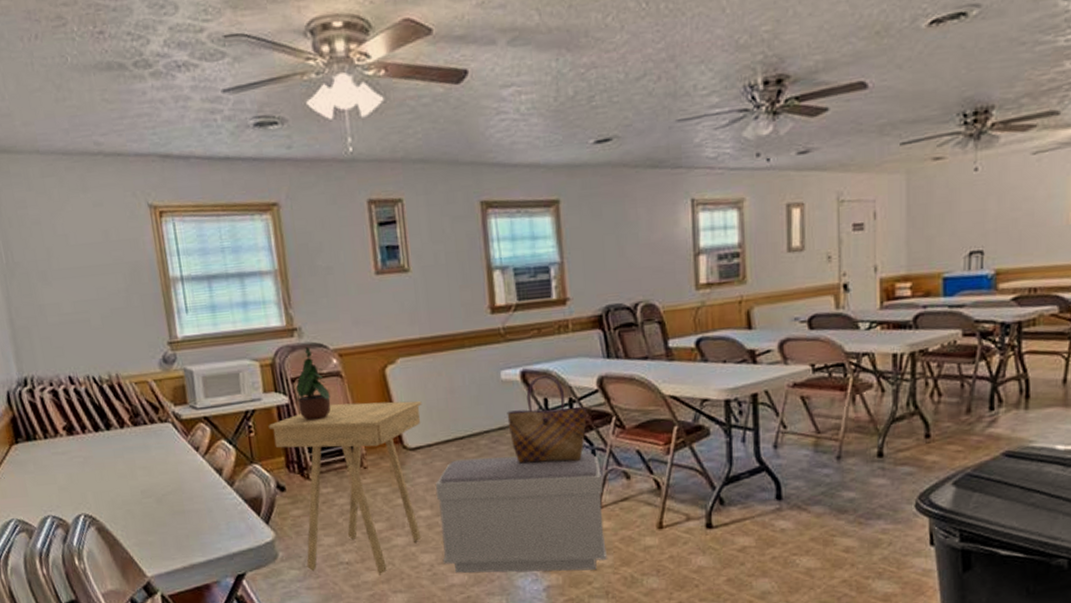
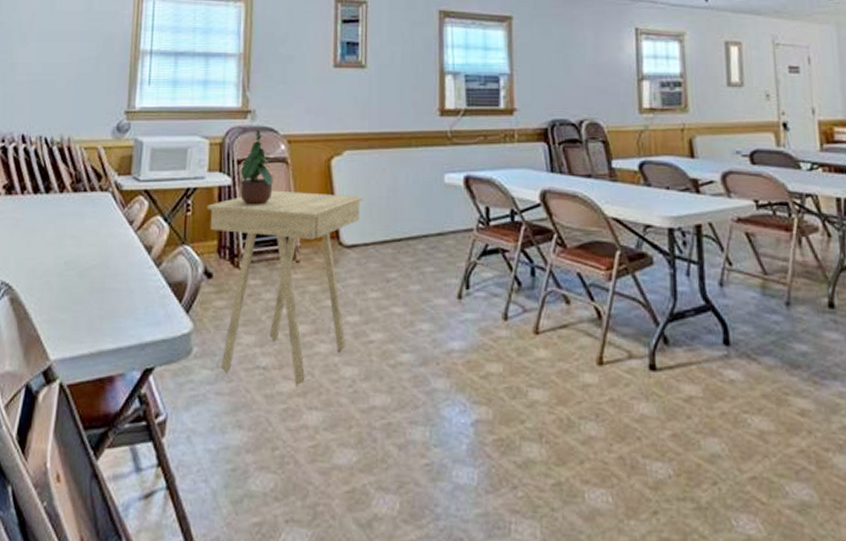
bench: present [436,453,607,573] -> none [365,263,542,406]
tote bag: present [507,375,587,464] -> none [447,183,529,277]

